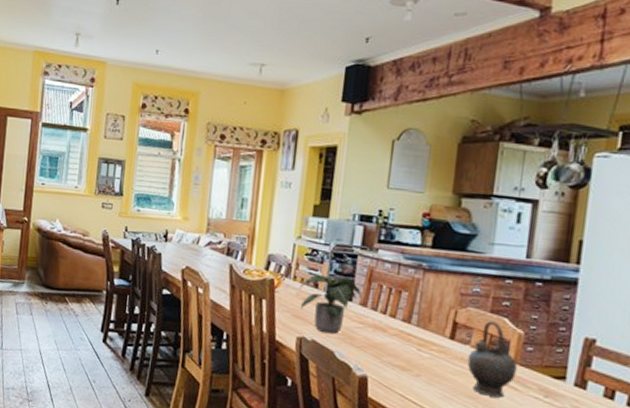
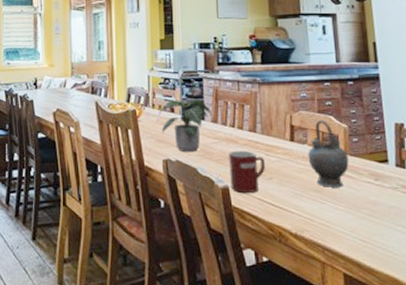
mug: none [370,339,415,388] -> present [229,150,265,194]

